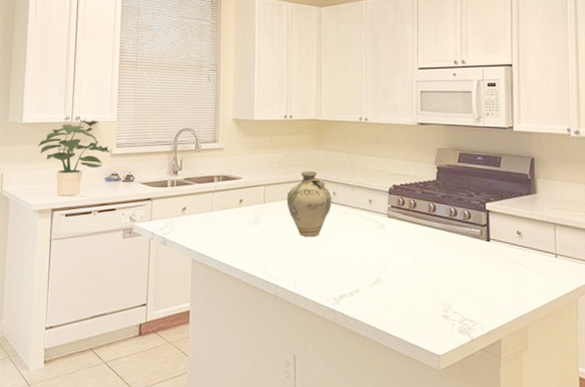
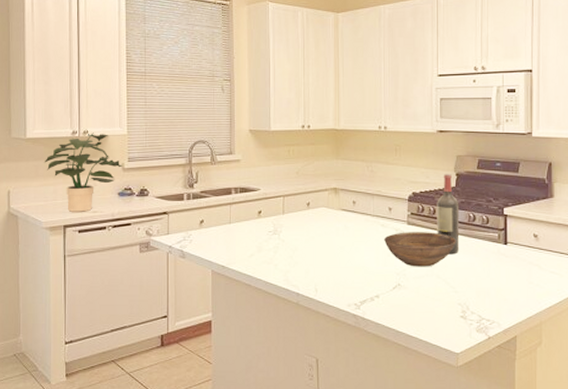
jug: present [286,170,332,237] -> none [306,180,352,245]
bowl: none [364,225,438,262] -> present [384,232,457,267]
wine bottle: none [417,167,441,250] -> present [437,174,460,255]

